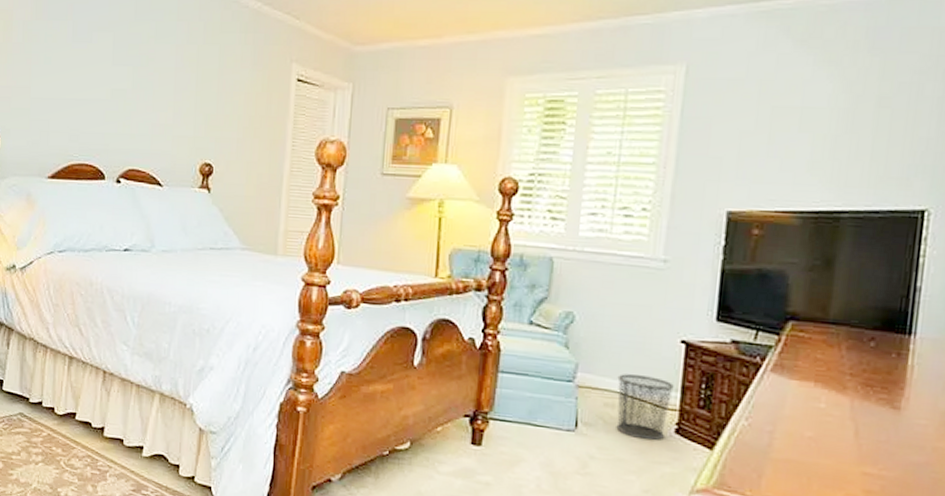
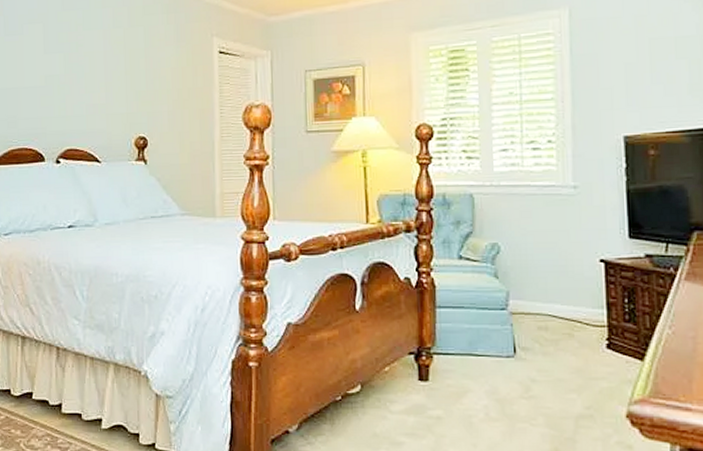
waste bin: present [616,374,674,440] -> none [547,297,600,357]

